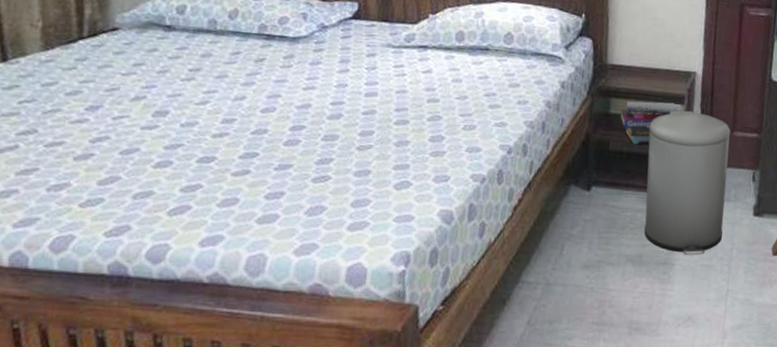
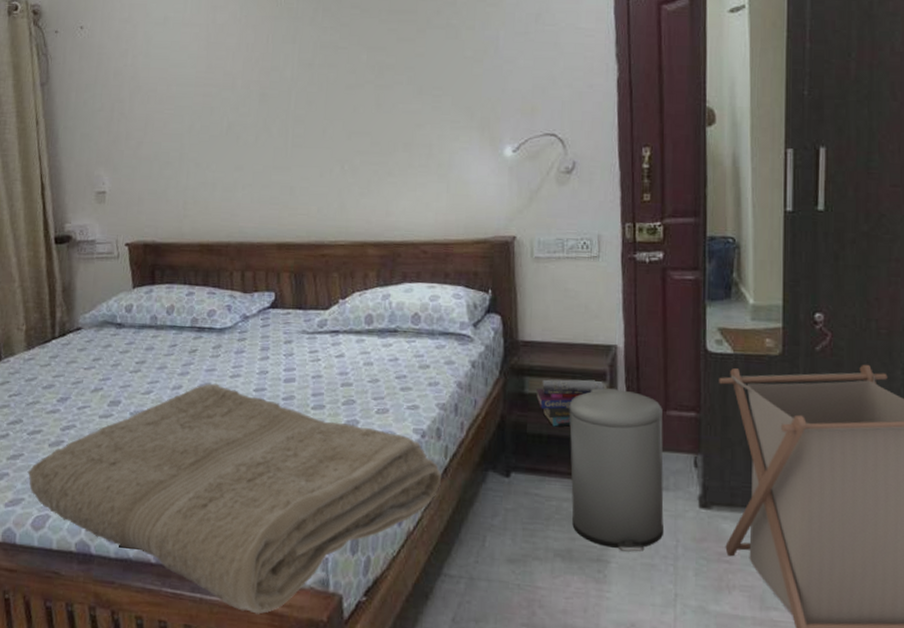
towel: none [44,95,526,329] -> present [27,383,442,615]

